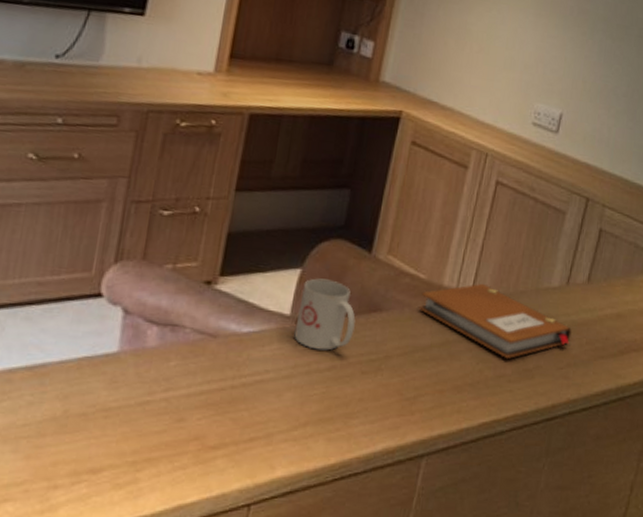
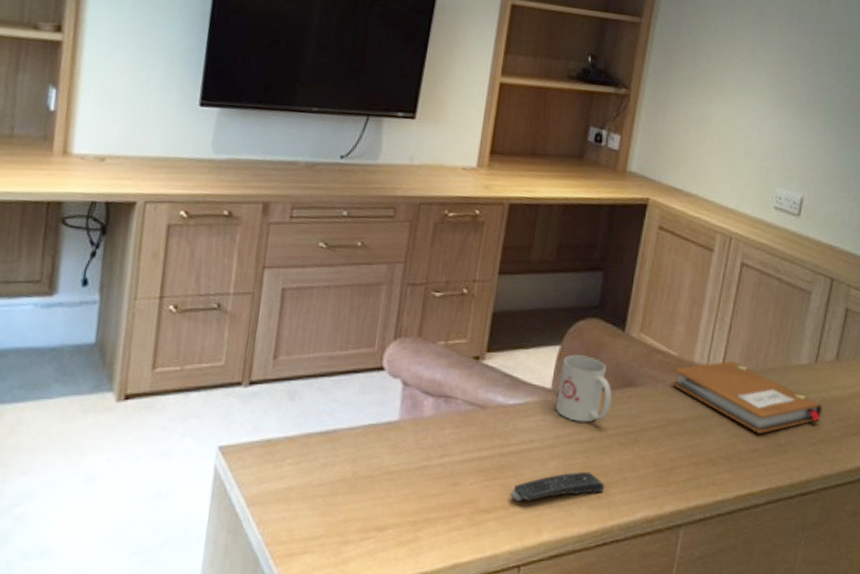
remote control: none [242,402,345,437] -> present [511,471,605,502]

